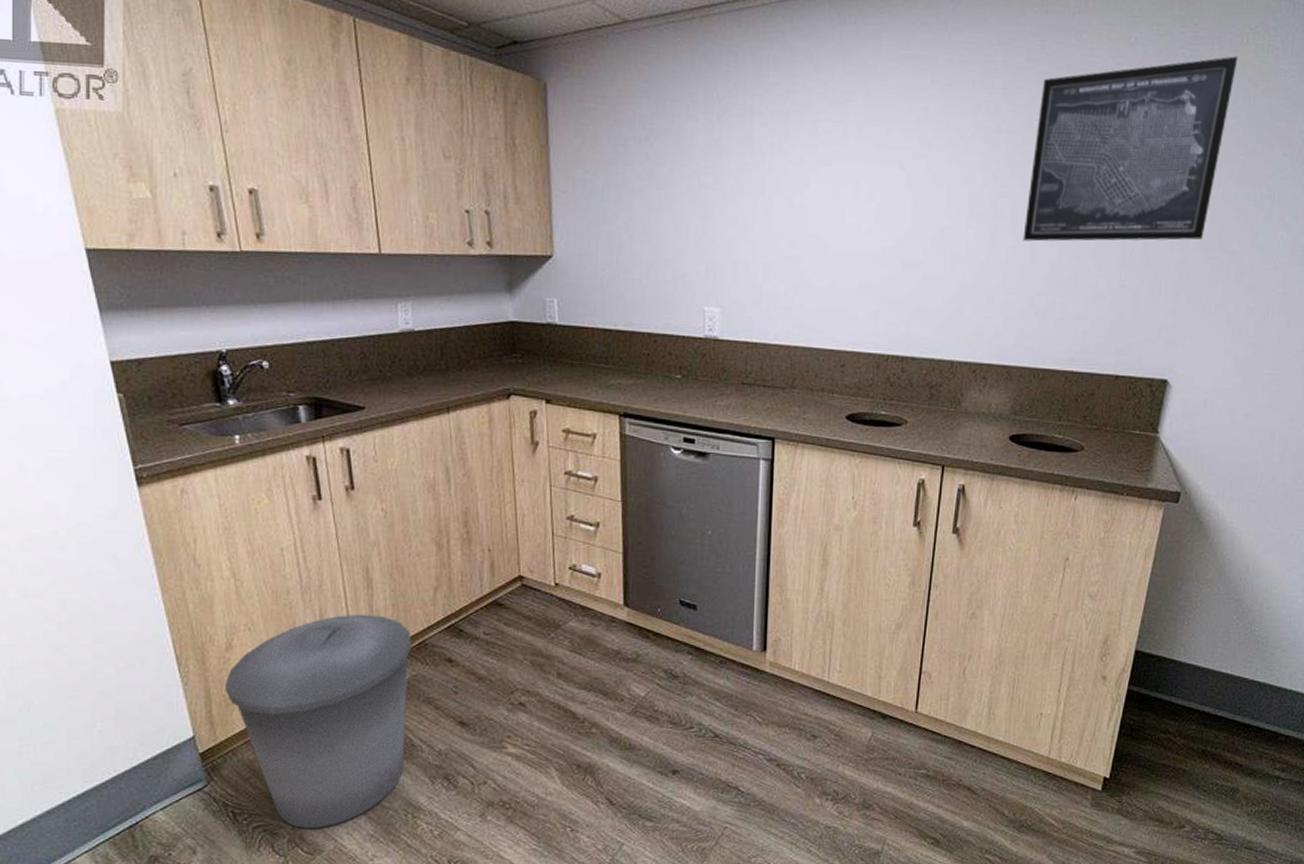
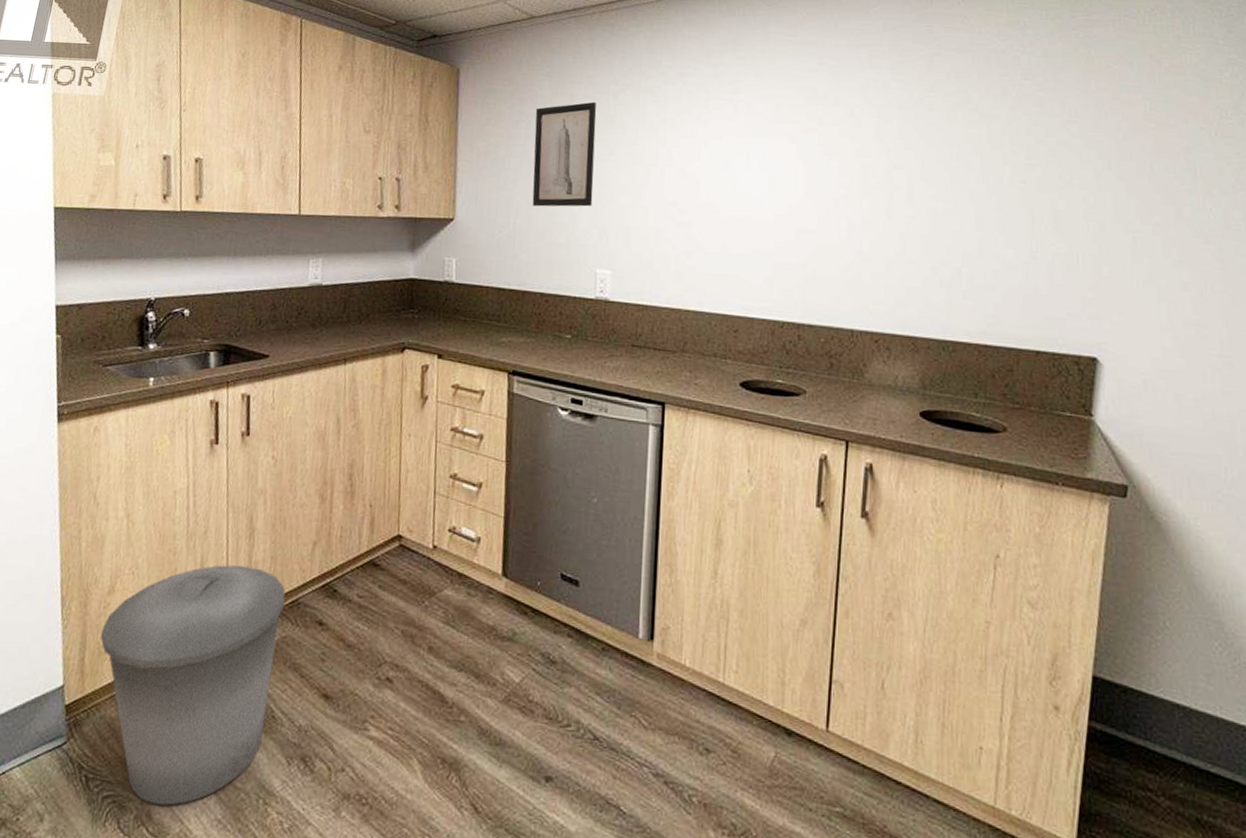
wall art: none [634,123,700,242] -> present [532,101,597,207]
wall art: present [1023,56,1238,242] -> none [921,36,1136,213]

